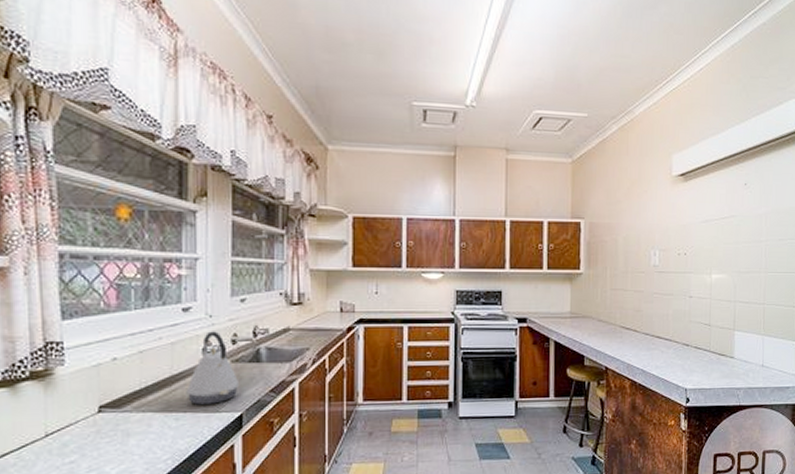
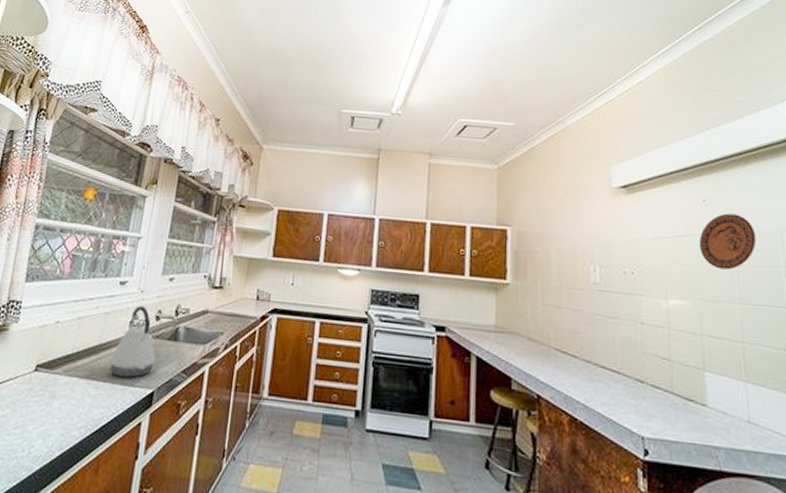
decorative plate: none [738,195,782,245] -> present [698,213,757,270]

